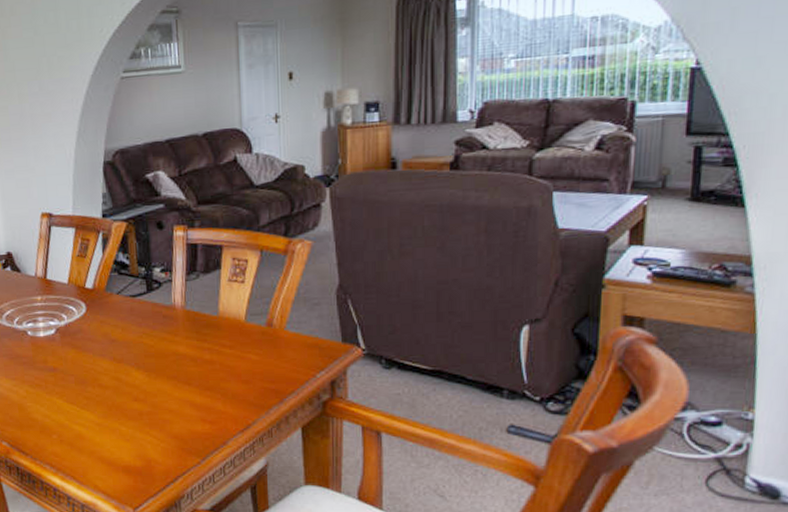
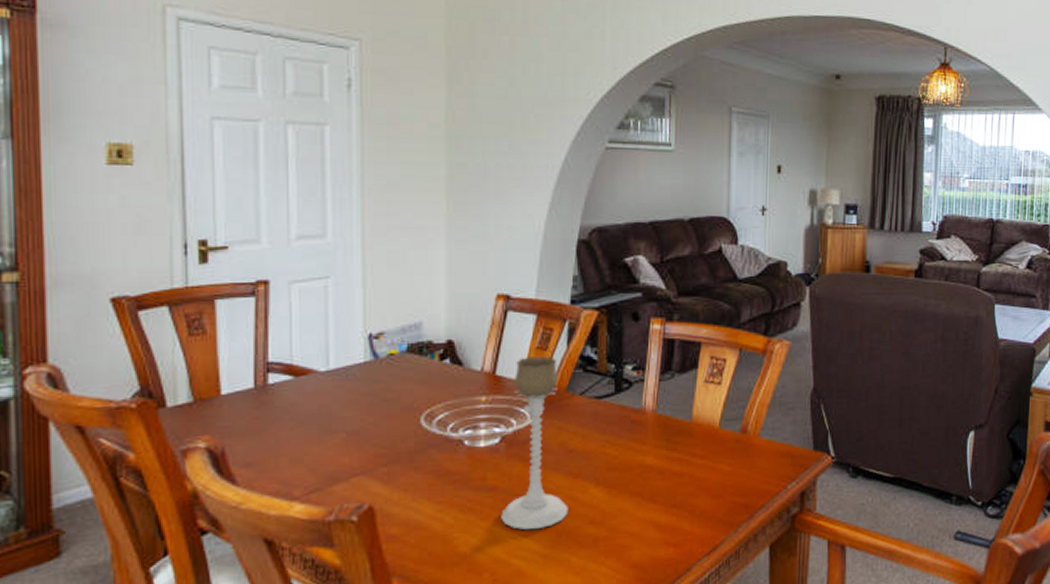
candle holder: none [61,262,116,404] -> present [501,356,568,531]

